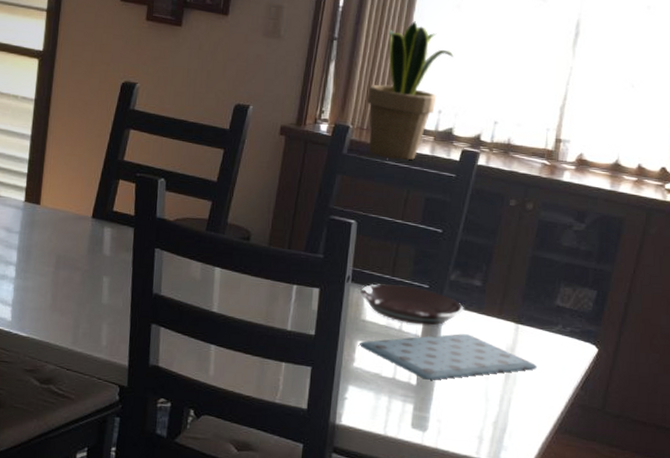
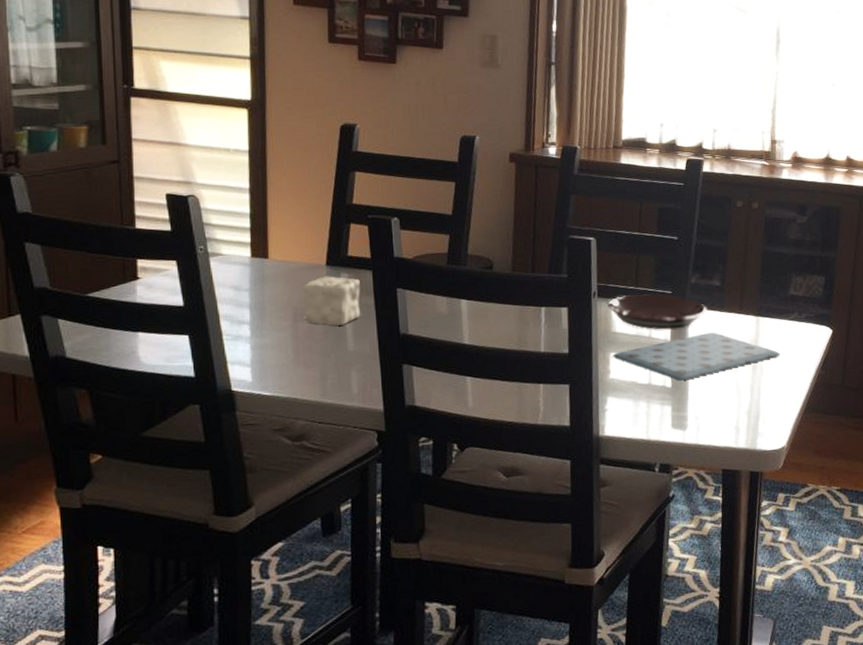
candle: none [66,228,121,278] -> present [303,276,360,326]
potted plant: present [367,21,454,161] -> none [591,41,668,175]

